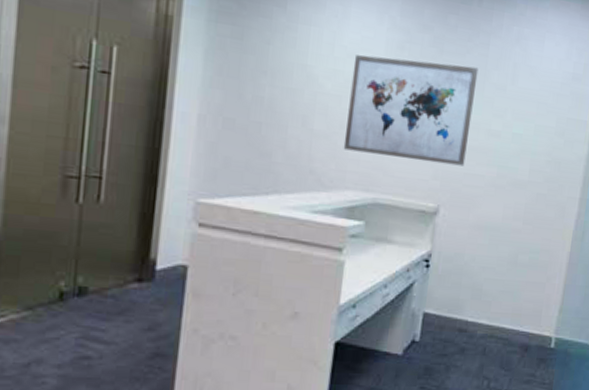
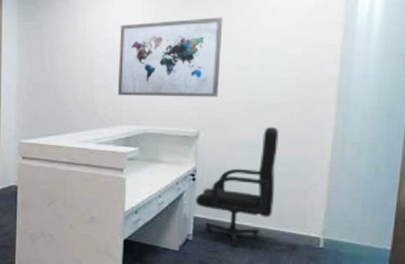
chair: none [427,207,524,349] -> present [196,126,279,247]

